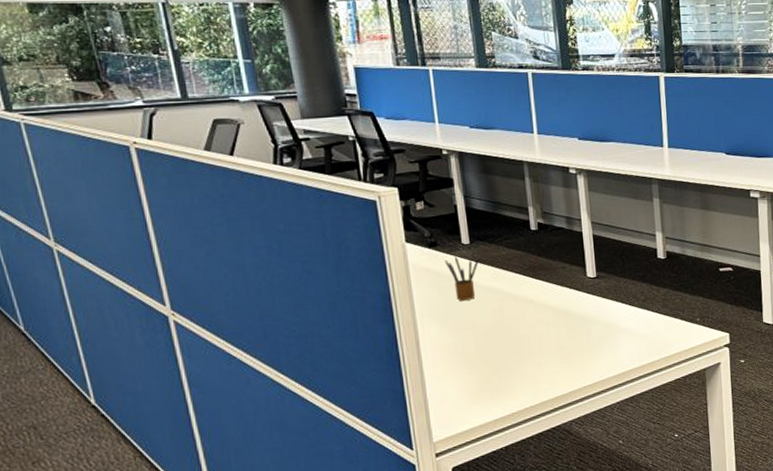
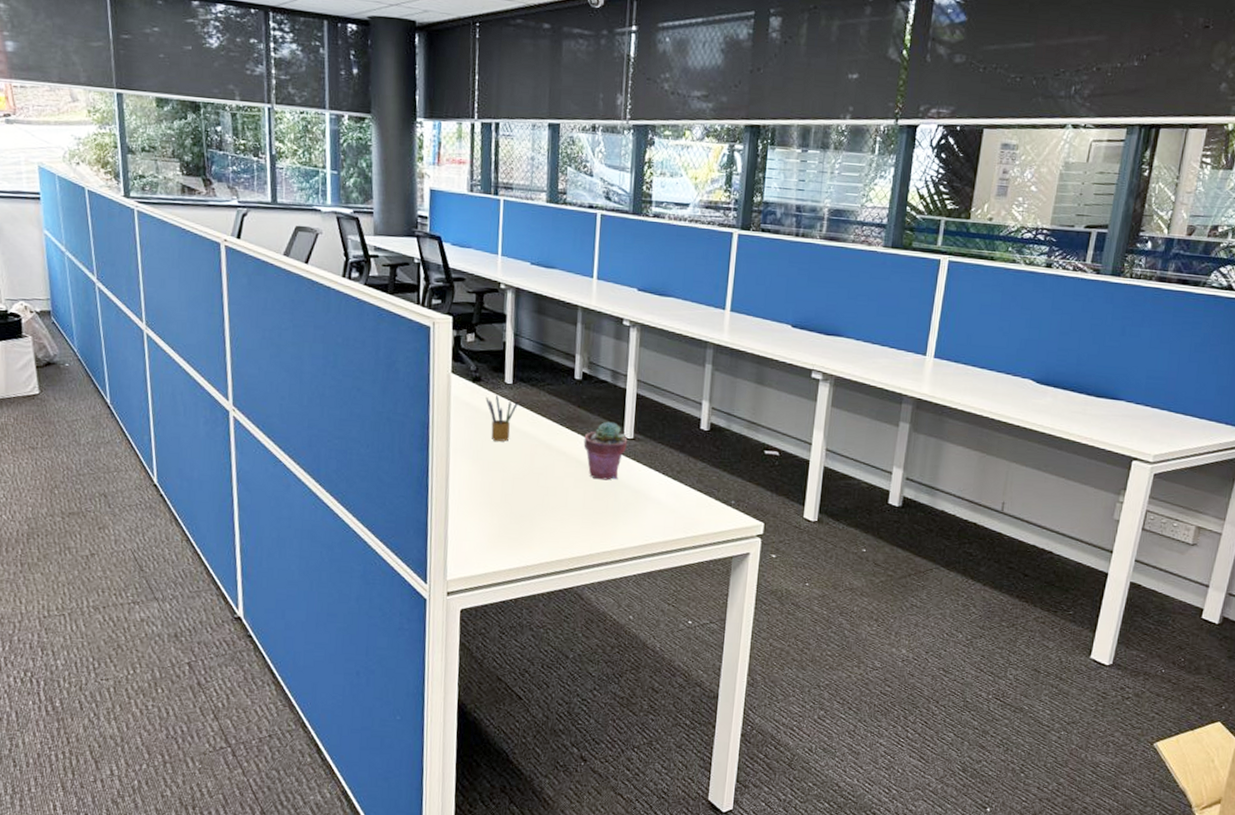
potted succulent: none [549,264,592,321] -> present [583,421,628,481]

